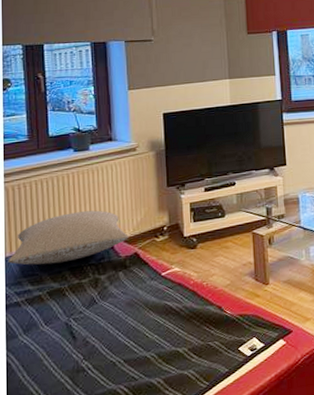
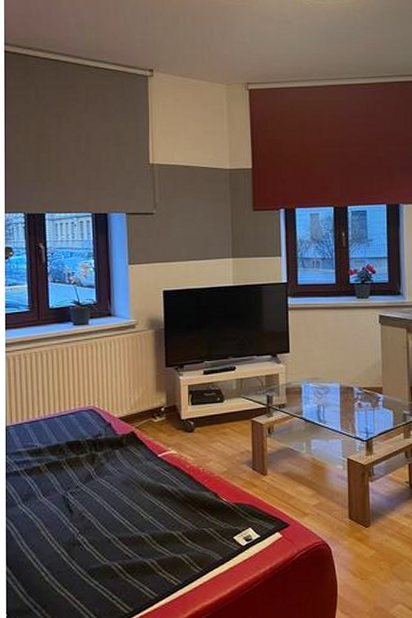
pillow: present [8,210,129,265] -> none [8,386,126,437]

